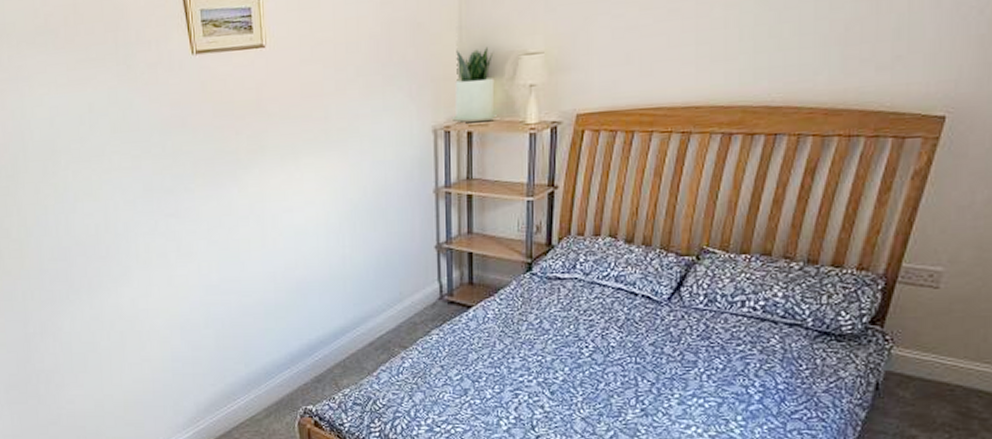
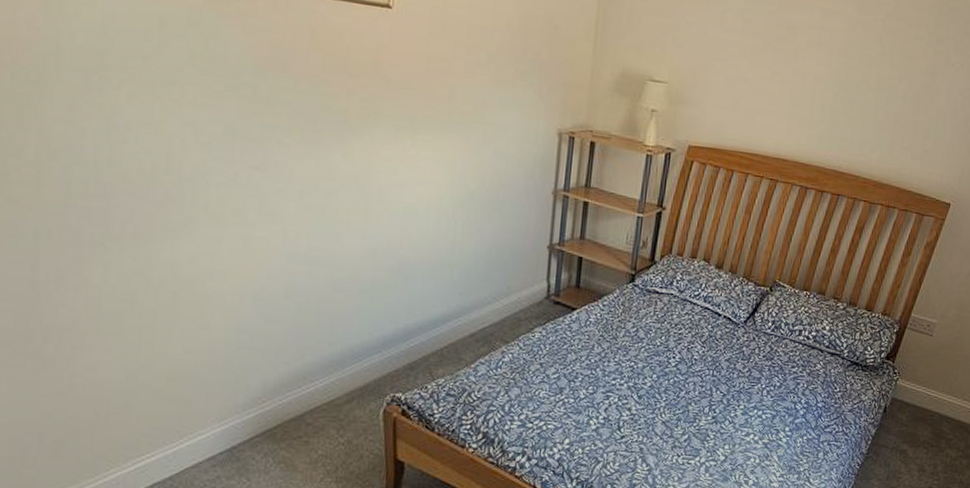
planter: present [451,46,498,124] -> none [577,60,622,136]

